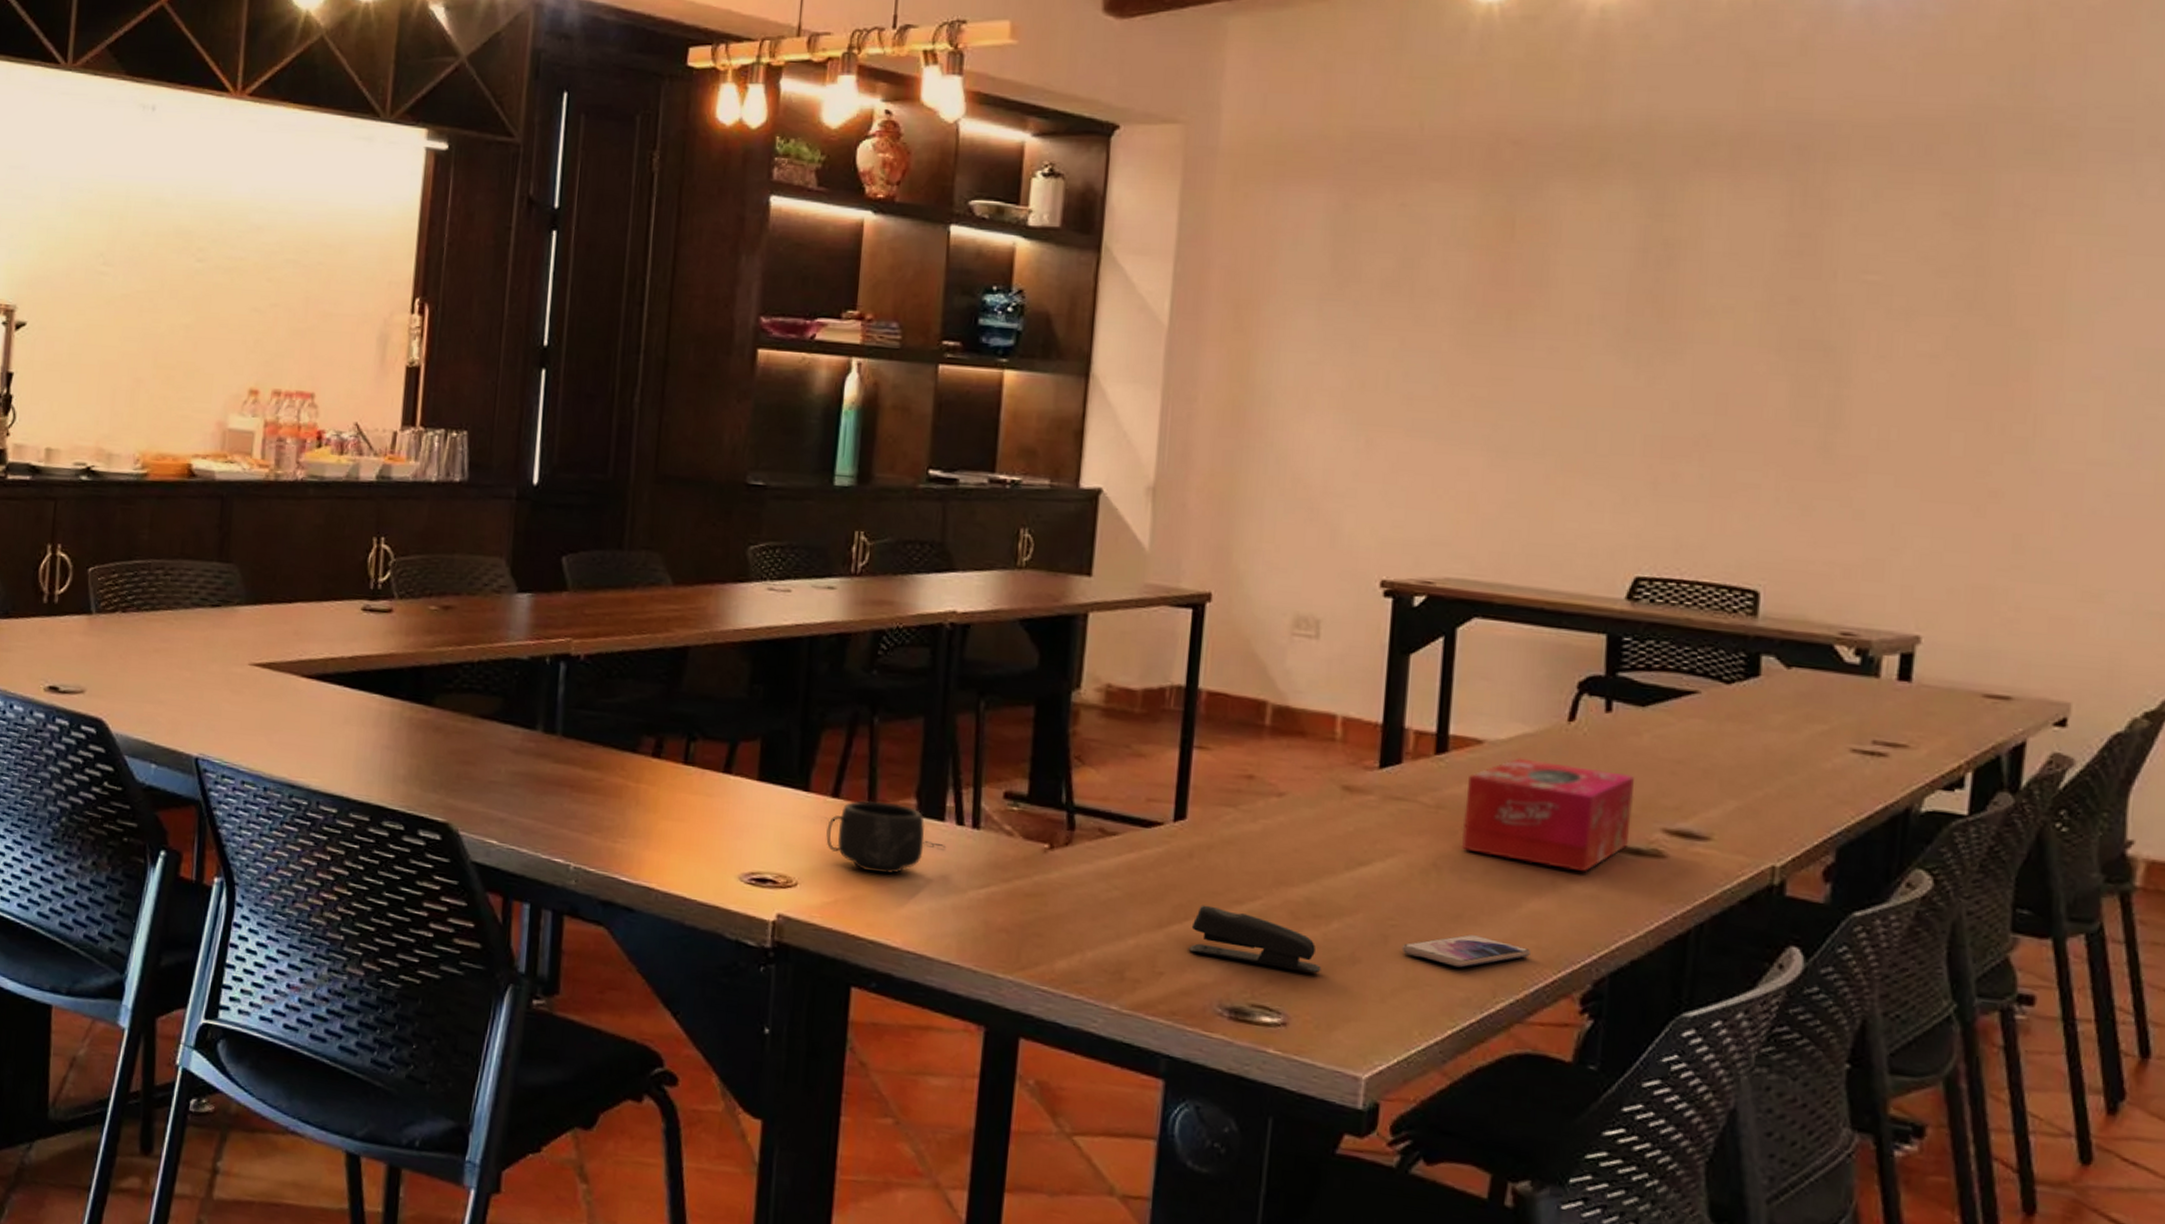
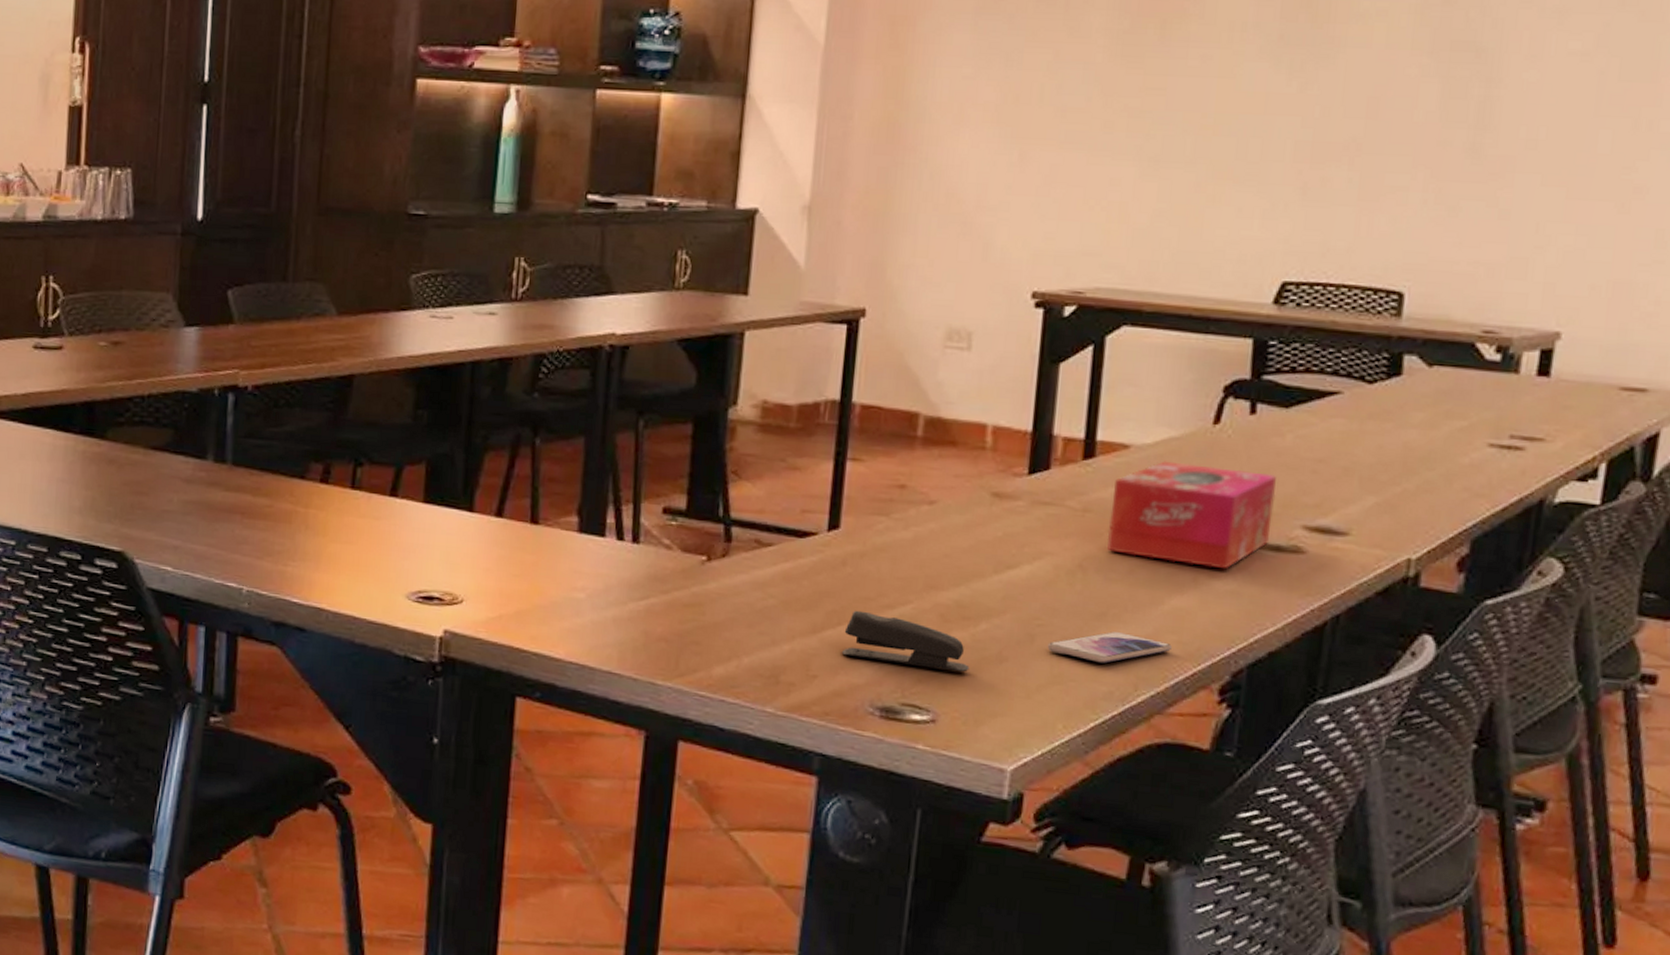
mug: present [826,800,925,874] -> none [490,519,586,589]

